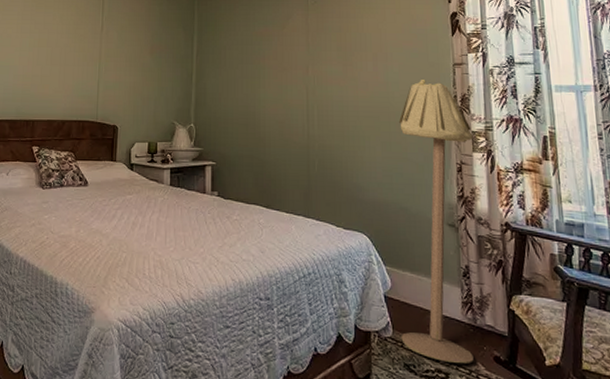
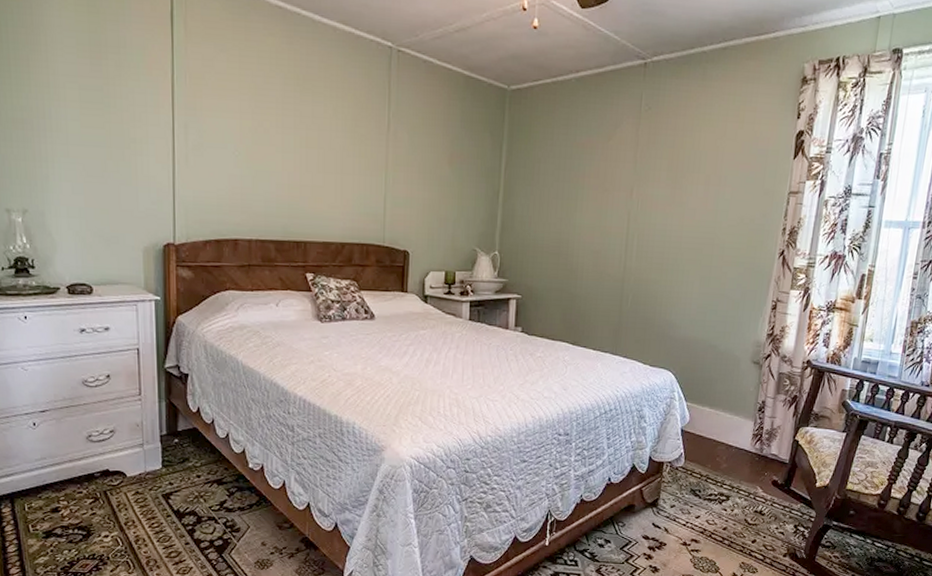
floor lamp: present [398,78,474,363] -> none [691,207,794,487]

